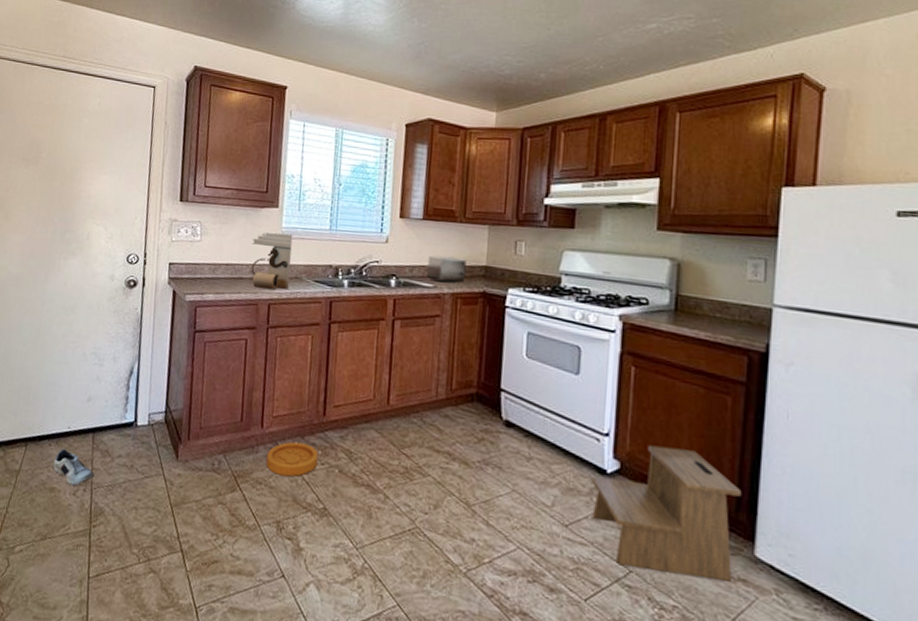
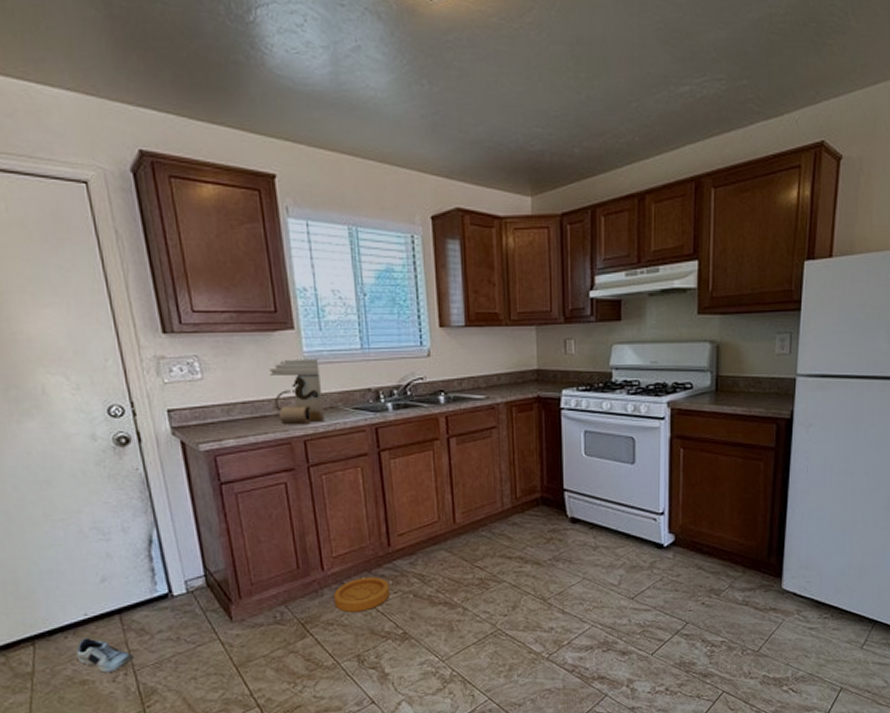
toaster: present [426,256,467,283] -> none [476,363,517,392]
step stool: present [591,444,742,582] -> none [651,513,772,620]

